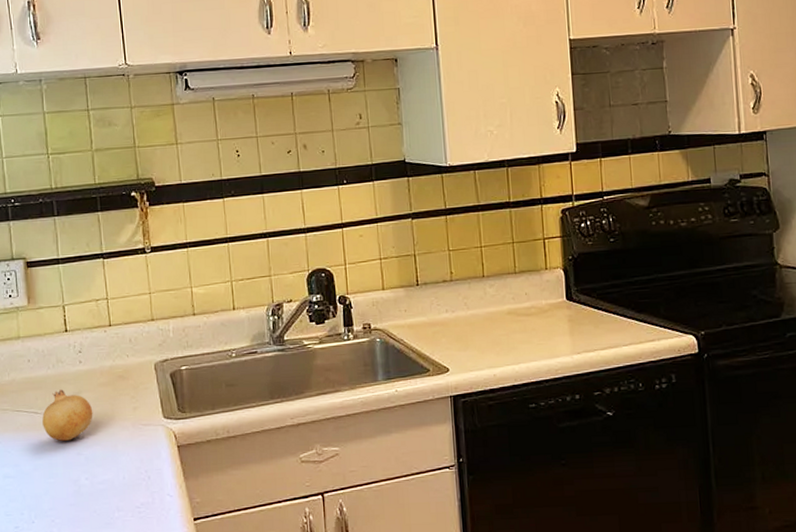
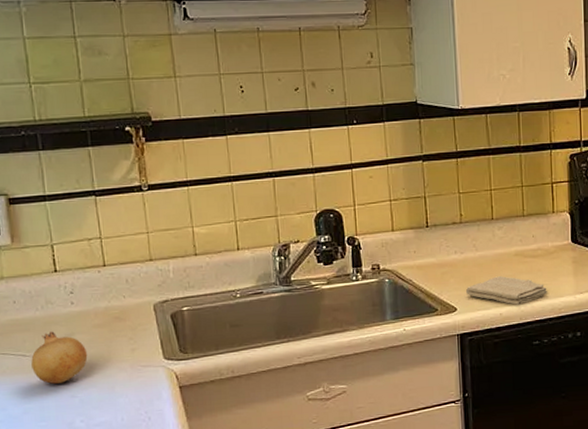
washcloth: none [457,335,544,366] -> present [465,276,548,305]

